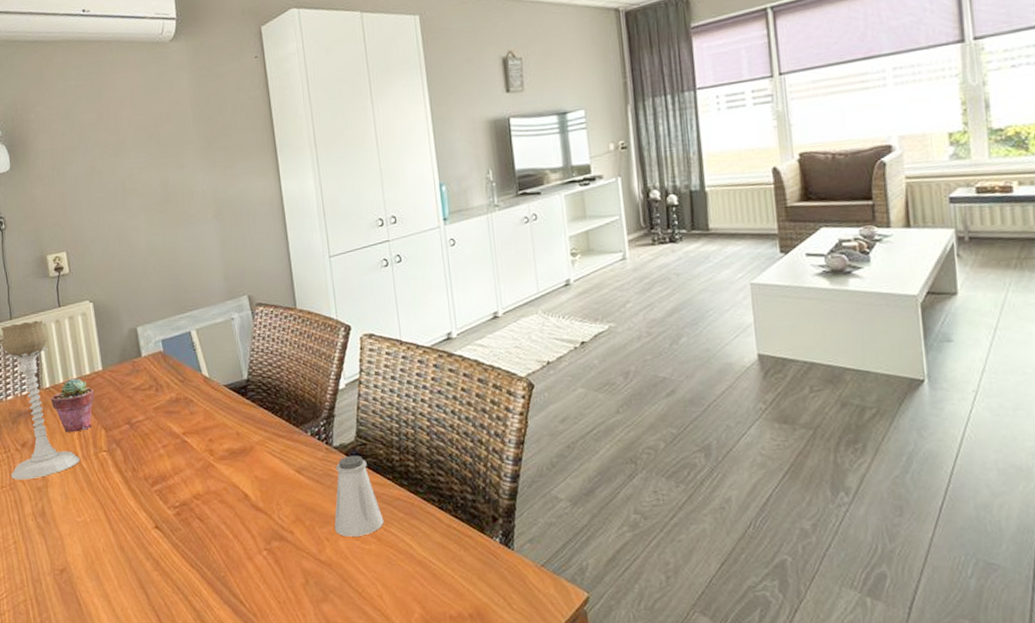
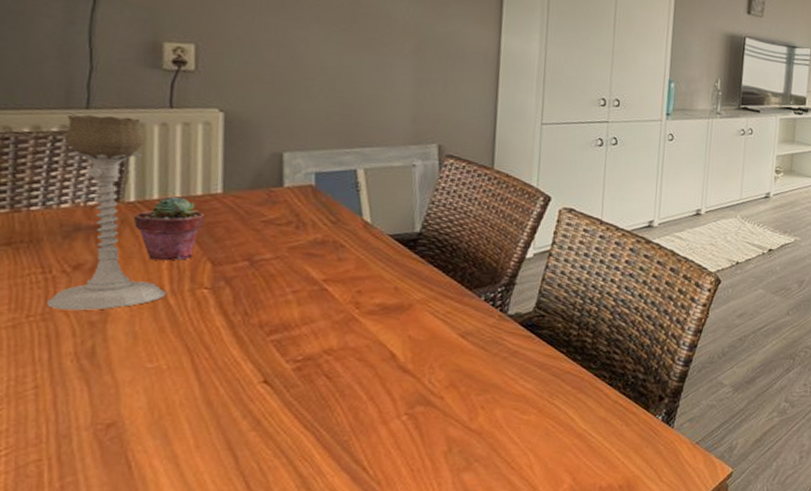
saltshaker: present [334,455,384,537] -> none [493,325,549,406]

